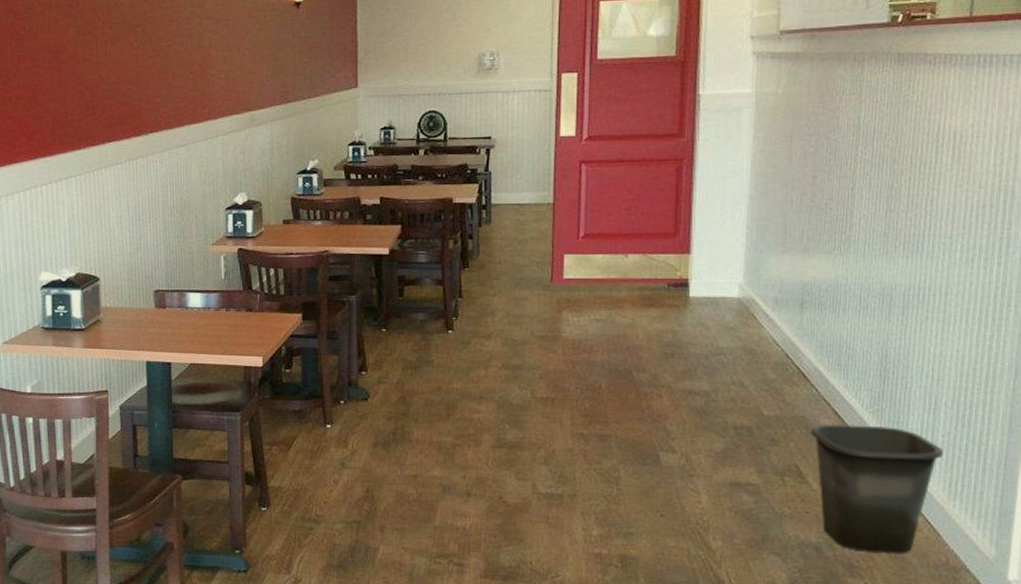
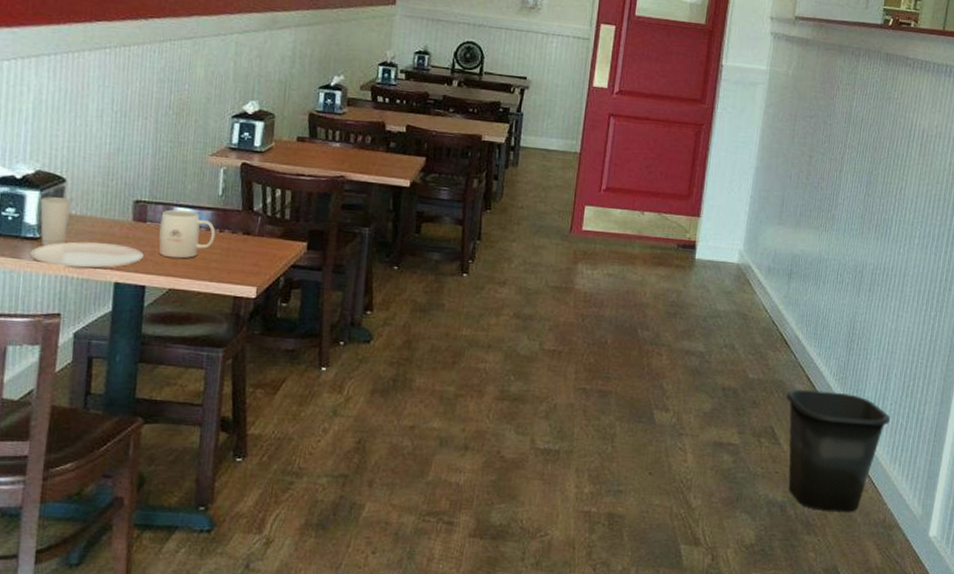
plate: none [80,329,166,352] -> present [30,241,143,269]
cup: none [82,294,106,335] -> present [40,197,72,246]
mug: none [177,295,223,337] -> present [158,209,216,259]

